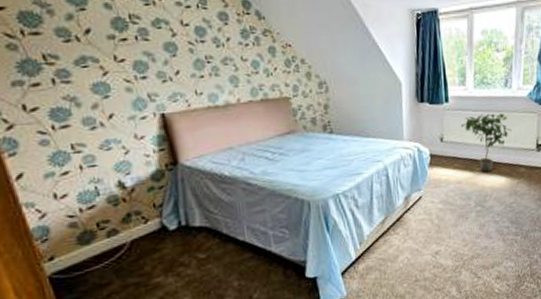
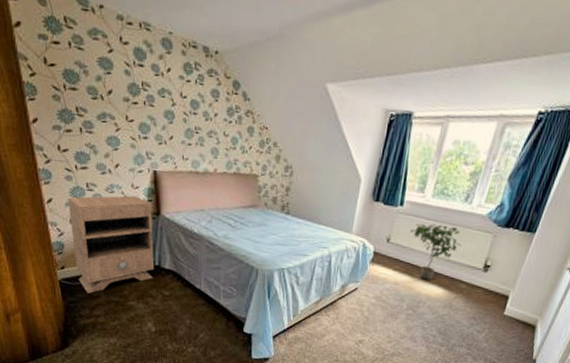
nightstand: none [46,147,182,283] -> present [68,195,155,294]

